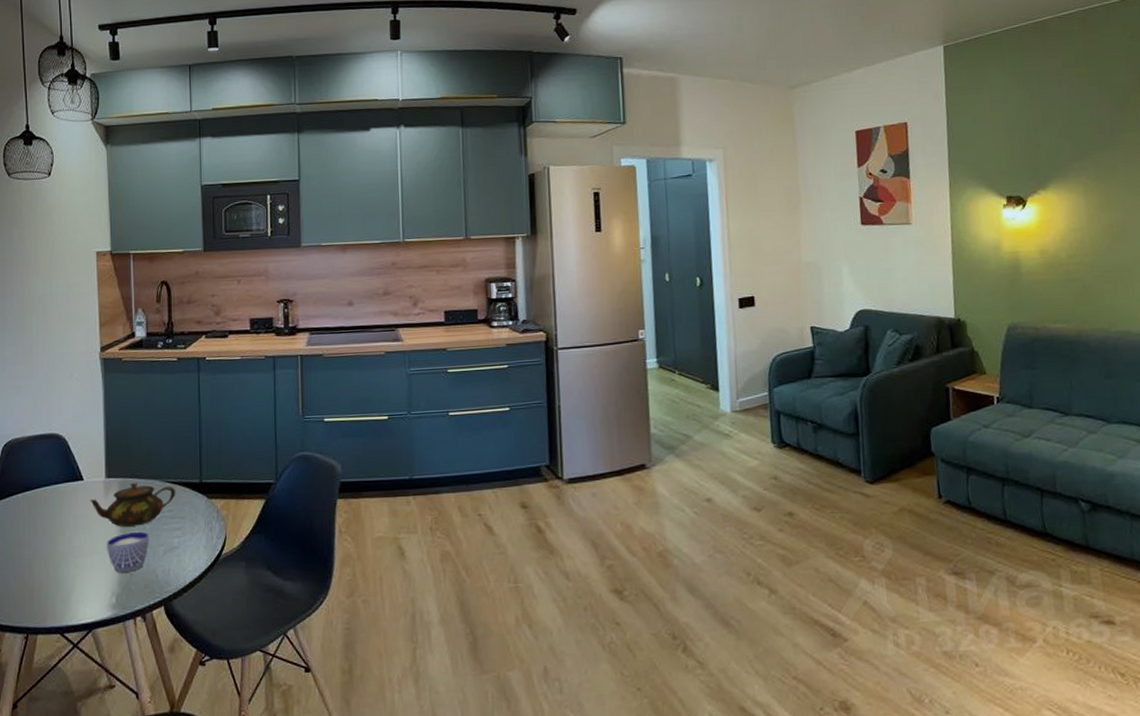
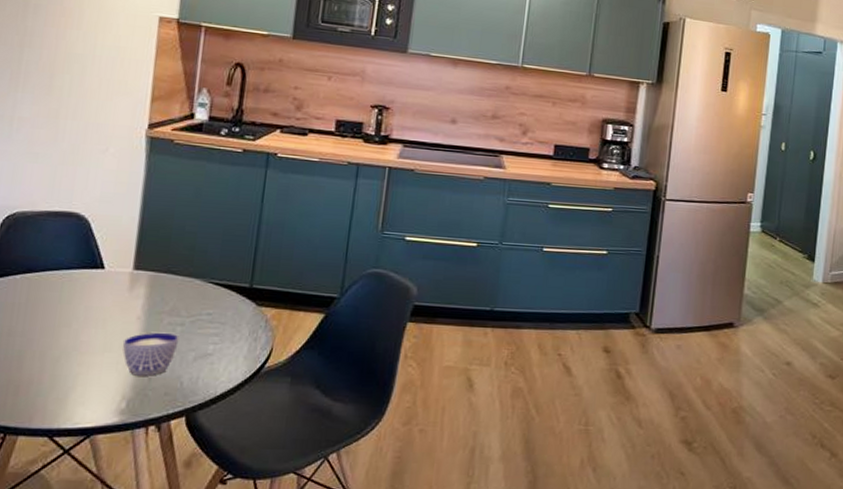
teapot: present [90,482,176,527] -> none [109,278,220,327]

